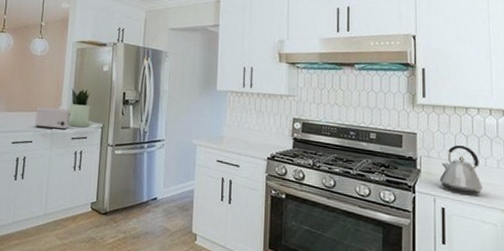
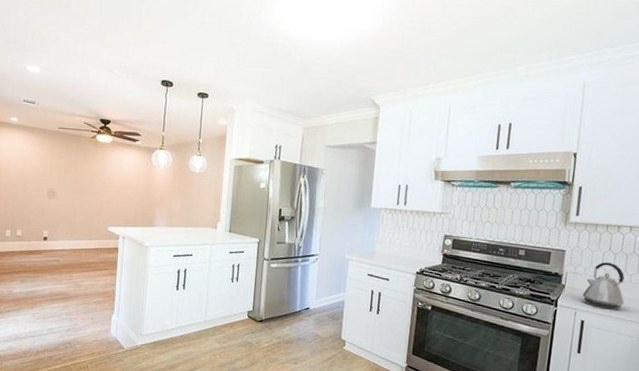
toaster: present [35,106,72,131] -> none [195,222,230,245]
planter: present [68,88,91,128] -> none [226,205,248,243]

